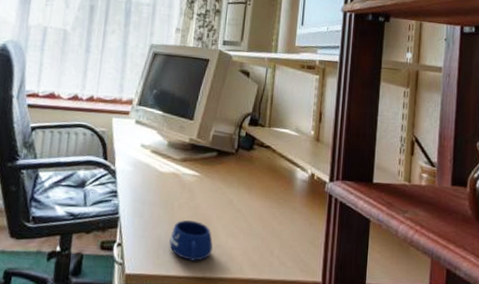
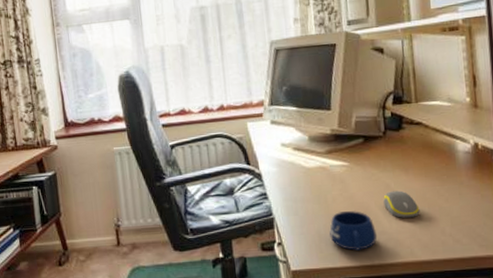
computer mouse: none [224,207,255,235] -> present [383,190,420,218]

